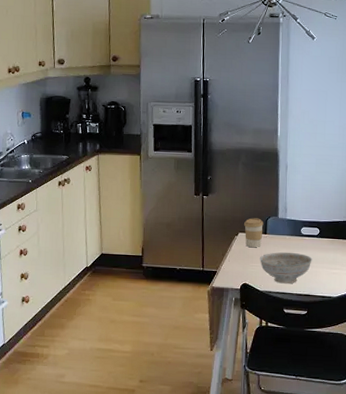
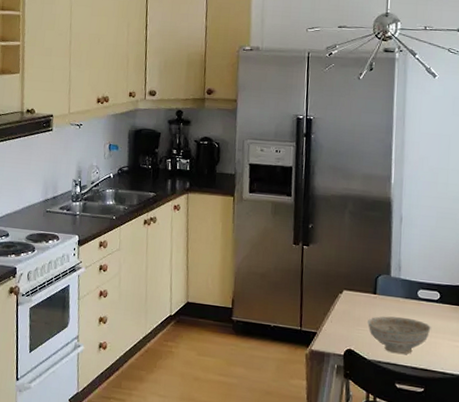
coffee cup: present [244,218,264,248] -> none [350,274,373,309]

